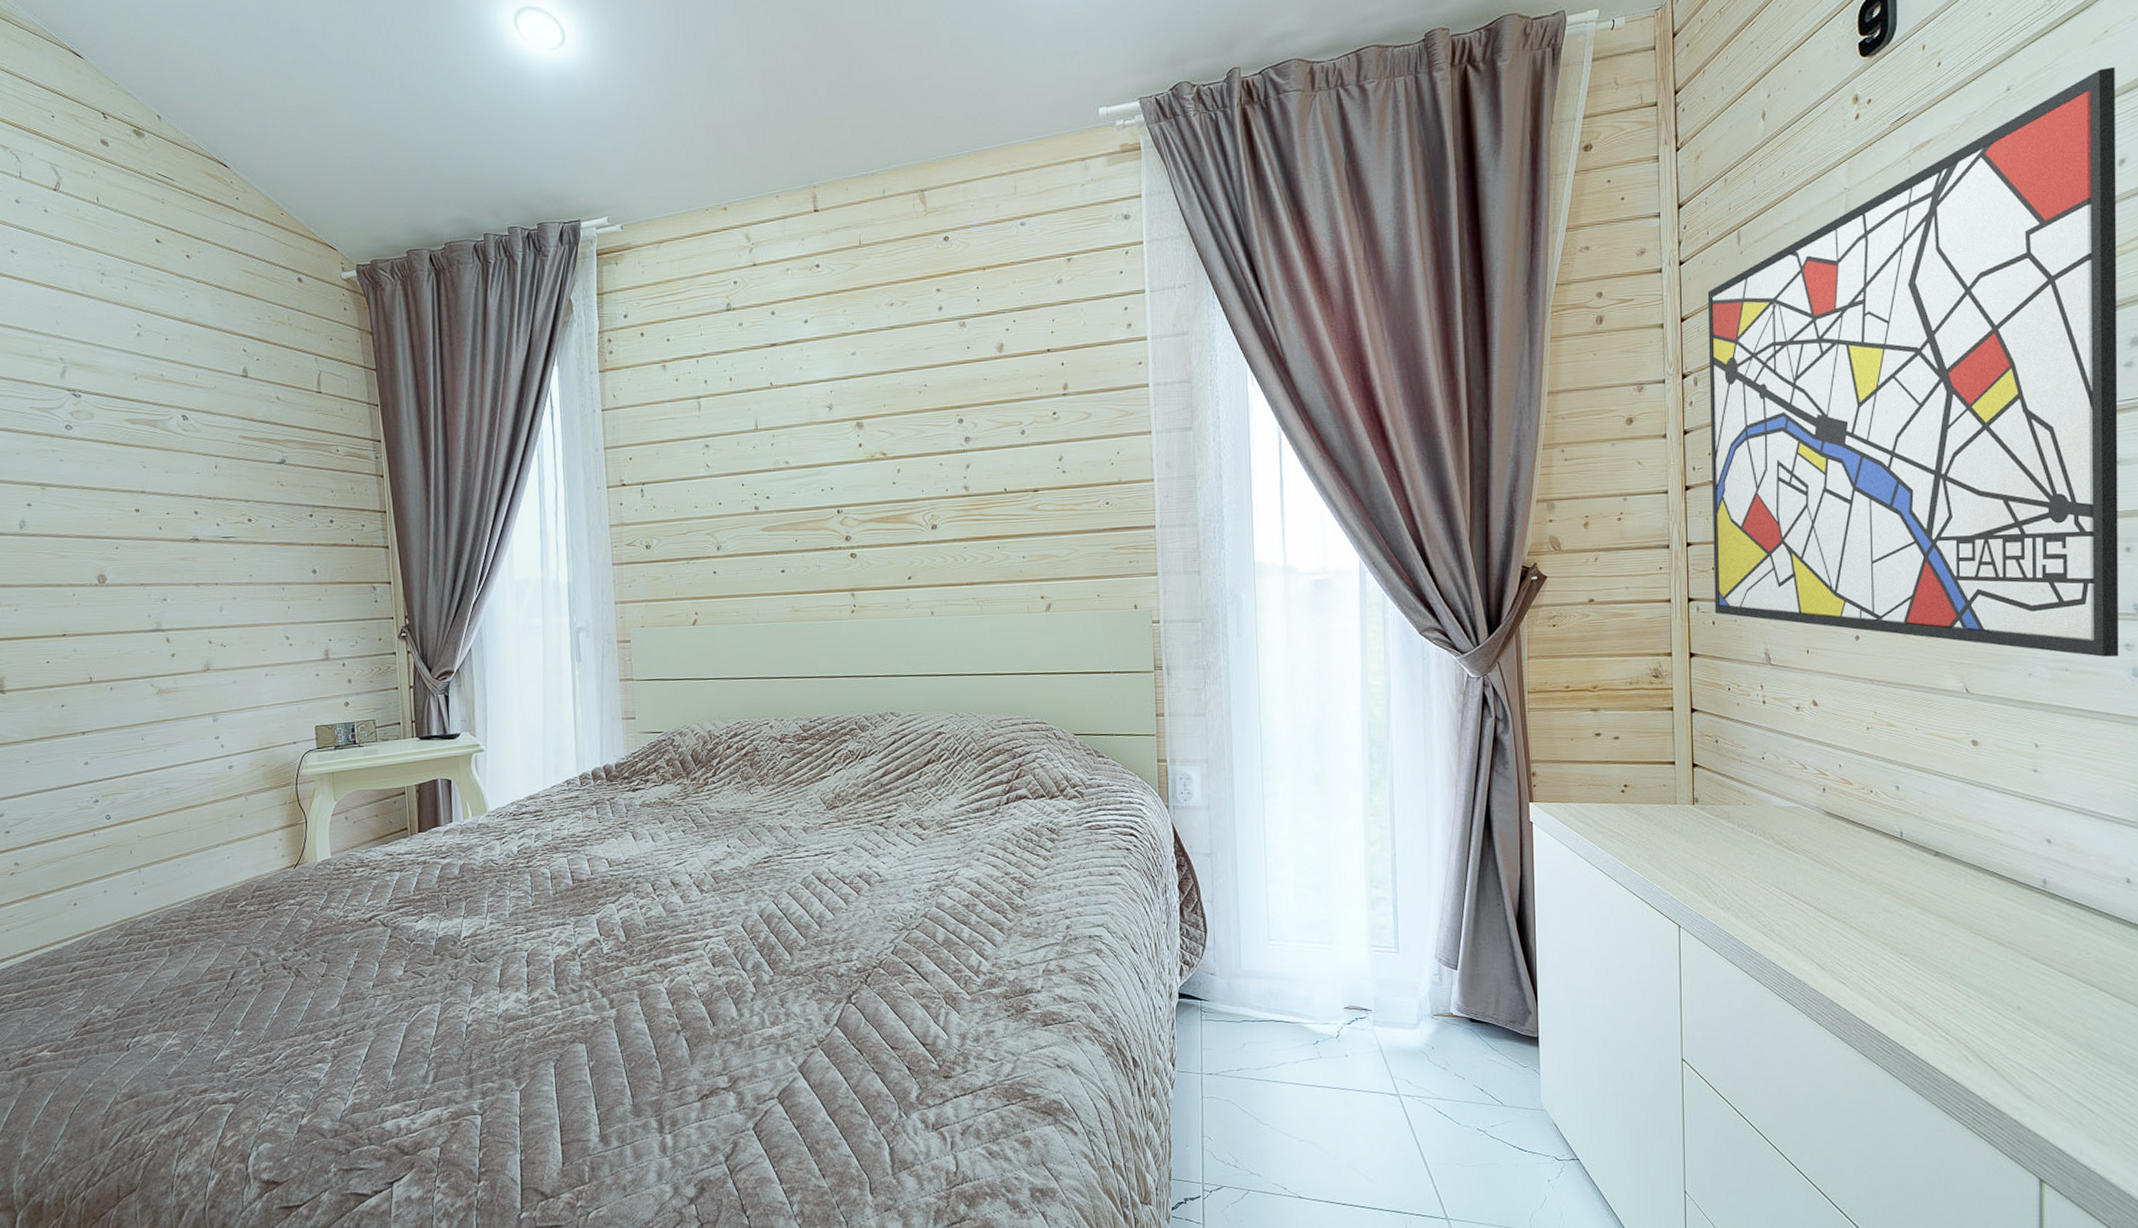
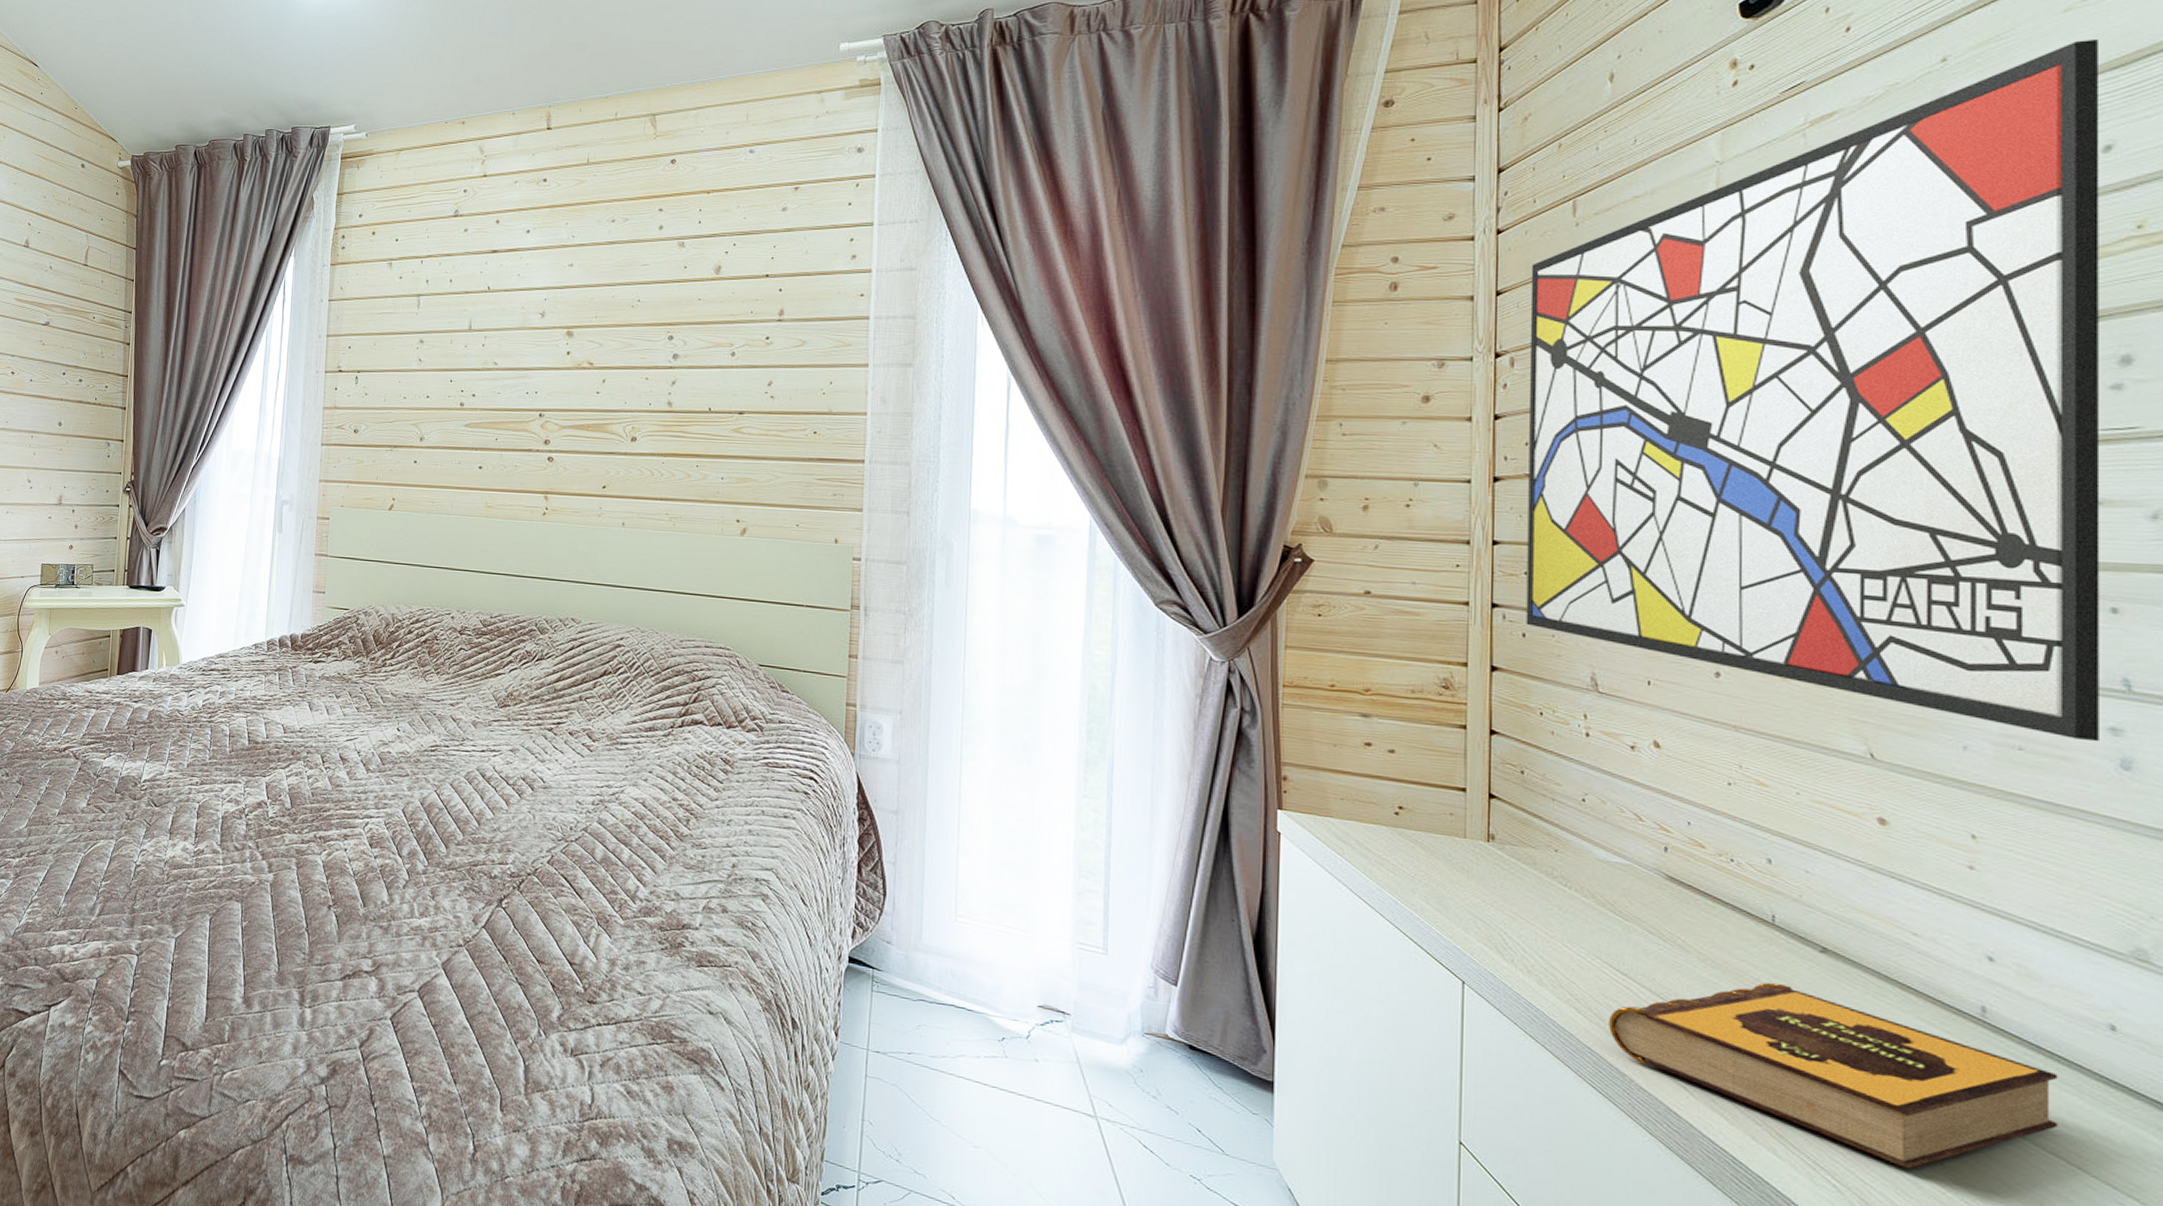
hardback book: none [1787,886,2094,1016] -> present [1609,982,2058,1169]

